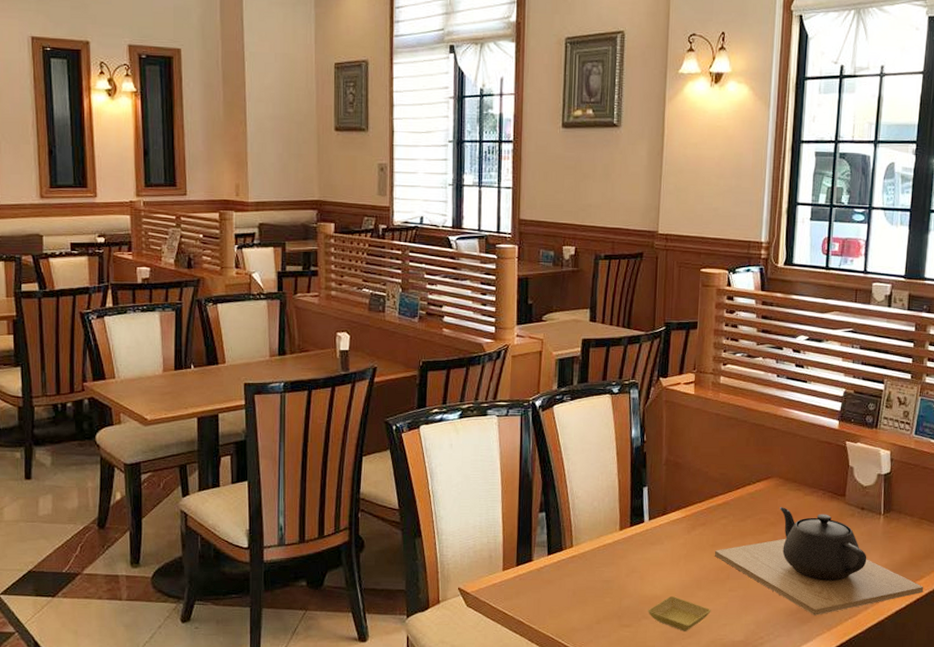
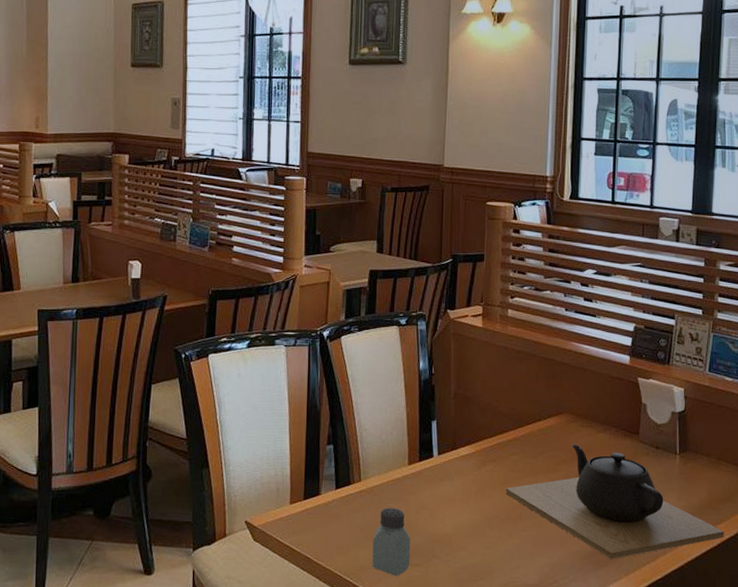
saltshaker: none [583,571,621,636] -> present [372,507,411,576]
saucer: present [648,596,711,631] -> none [438,535,503,573]

